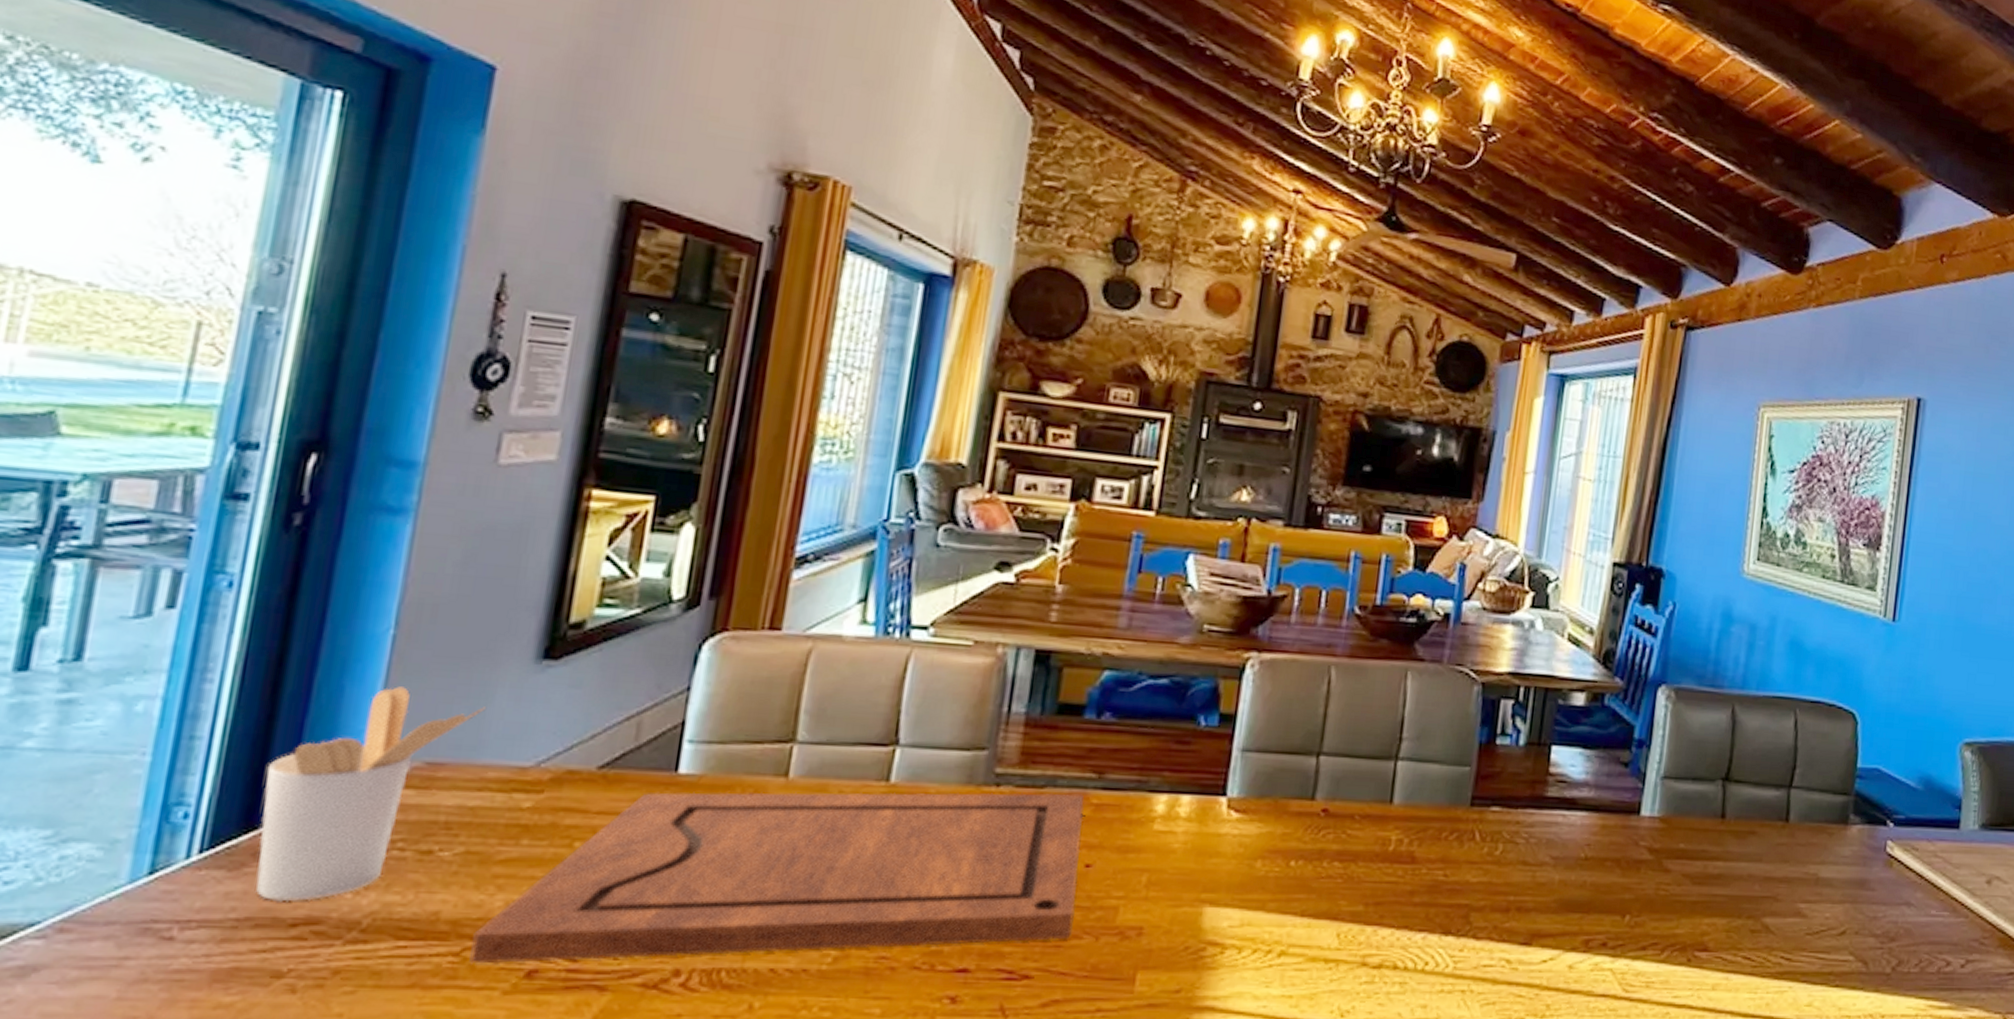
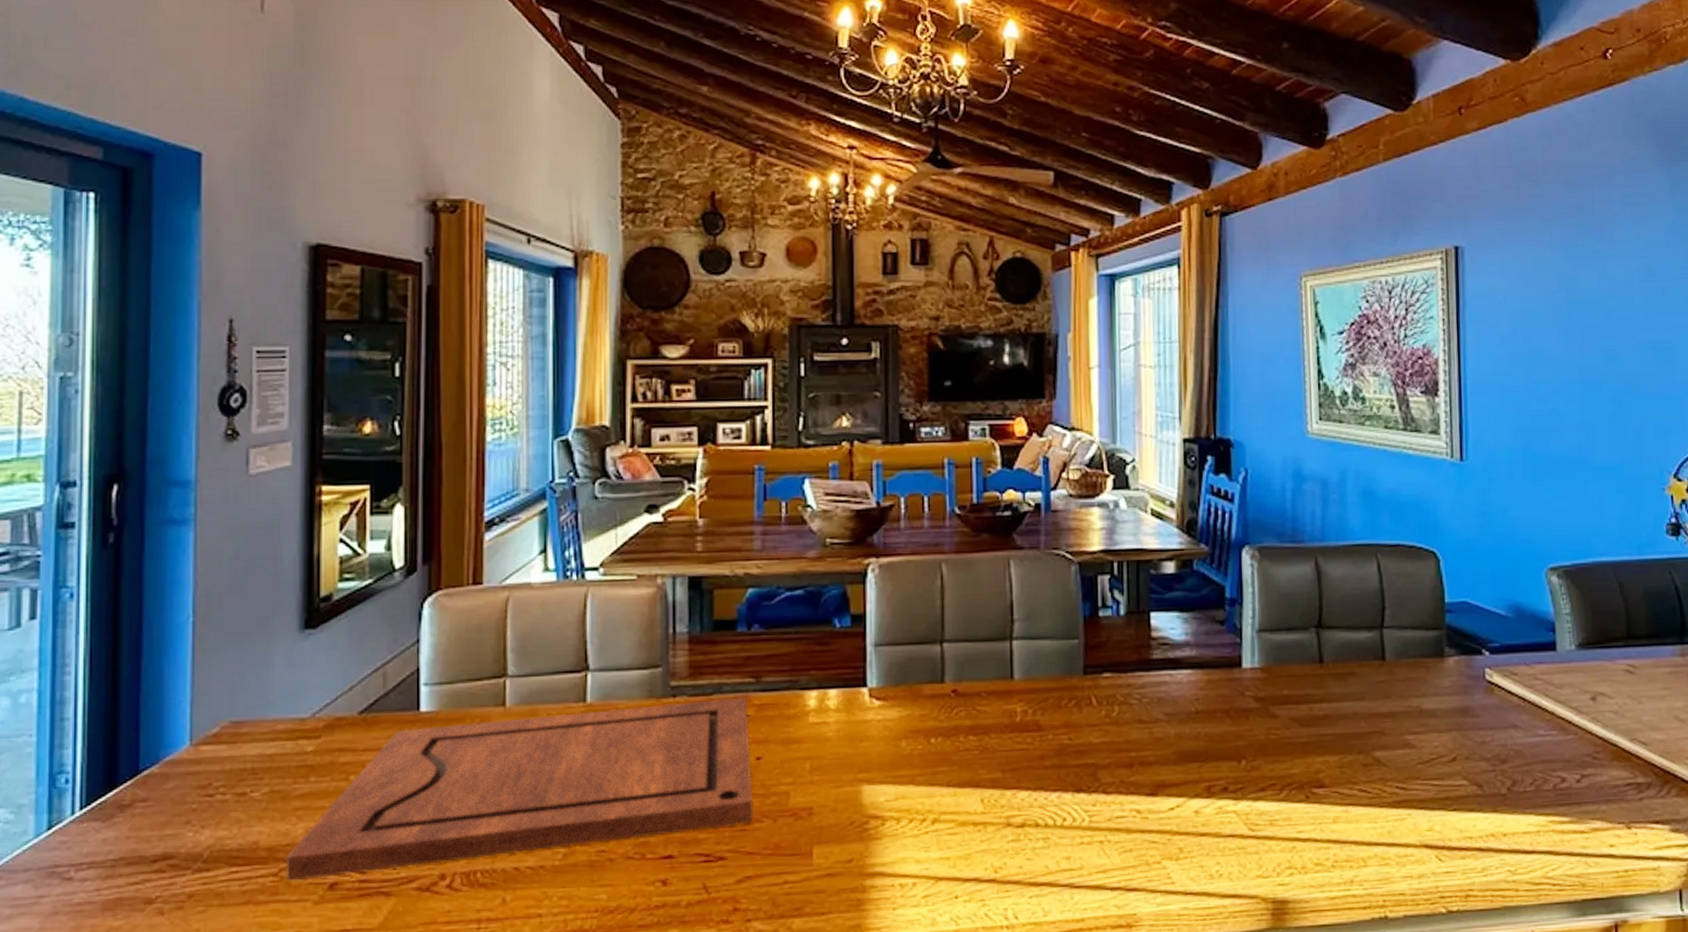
utensil holder: present [256,686,487,902] -> none [118,663,269,844]

